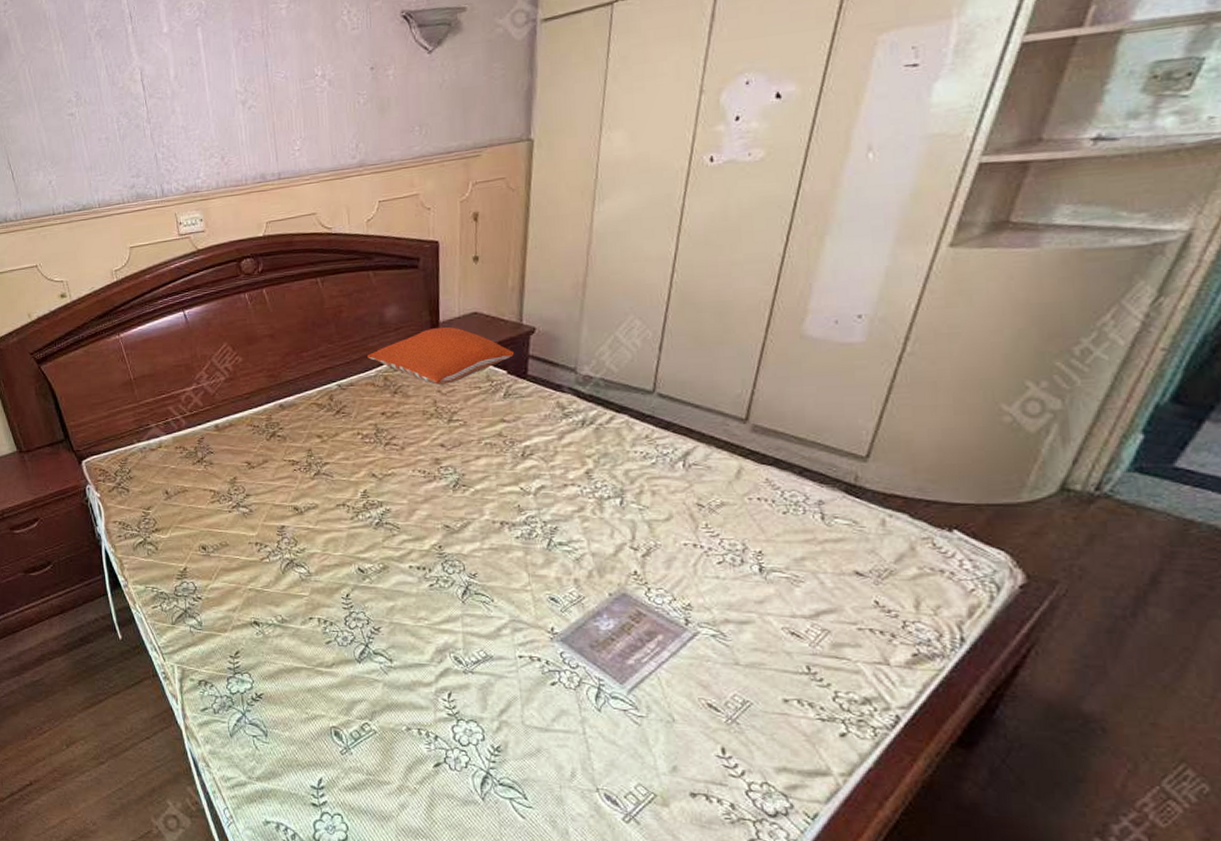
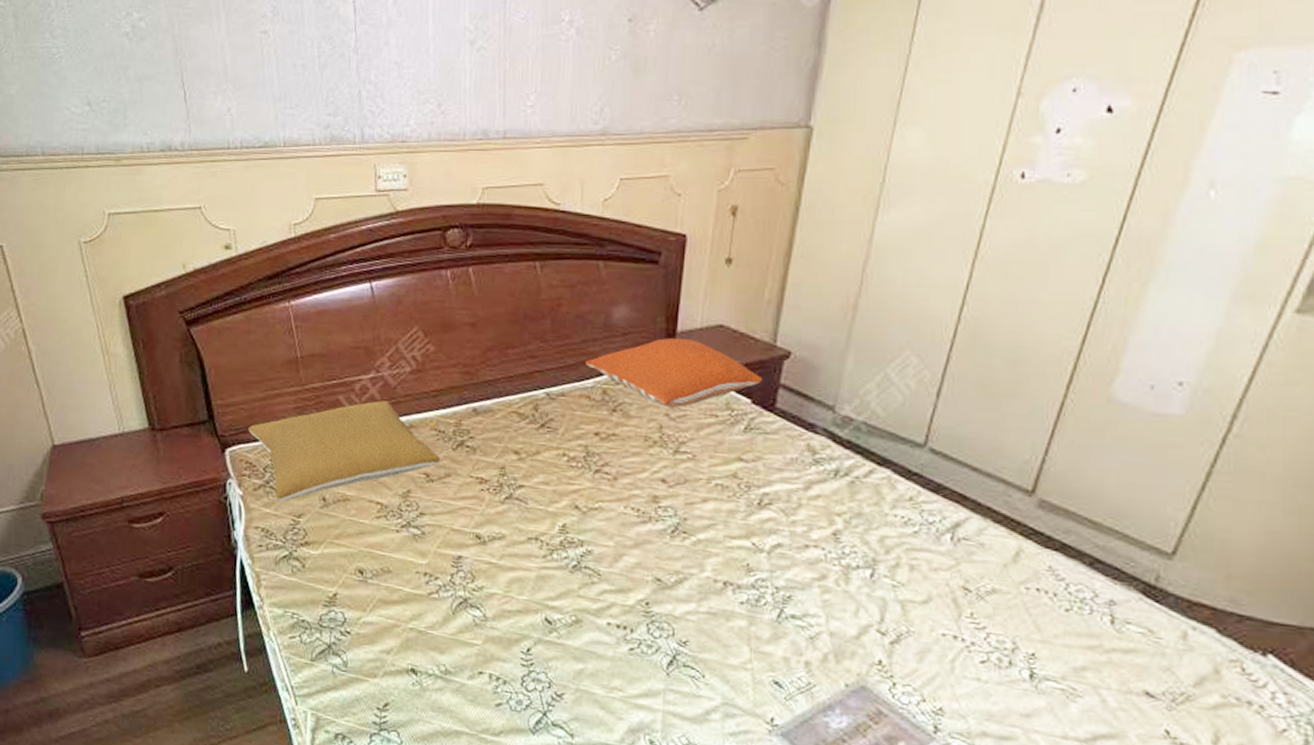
pillow: none [98,407,258,498] -> present [248,400,441,501]

